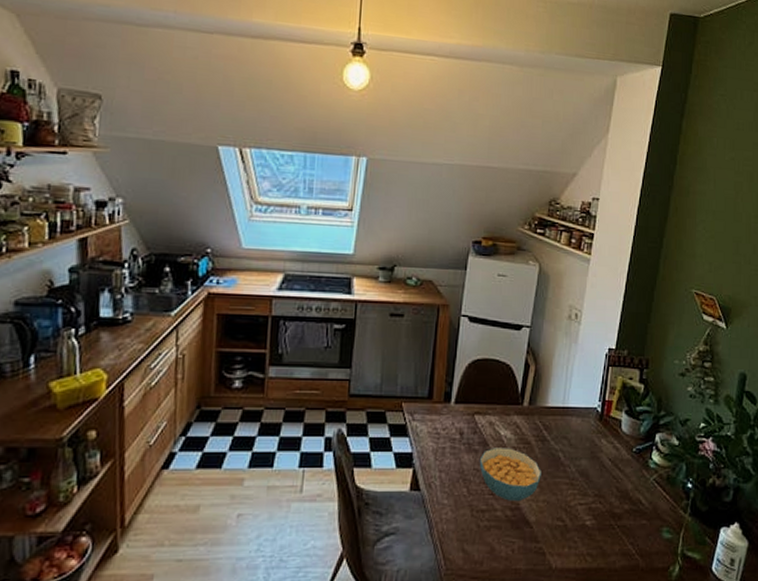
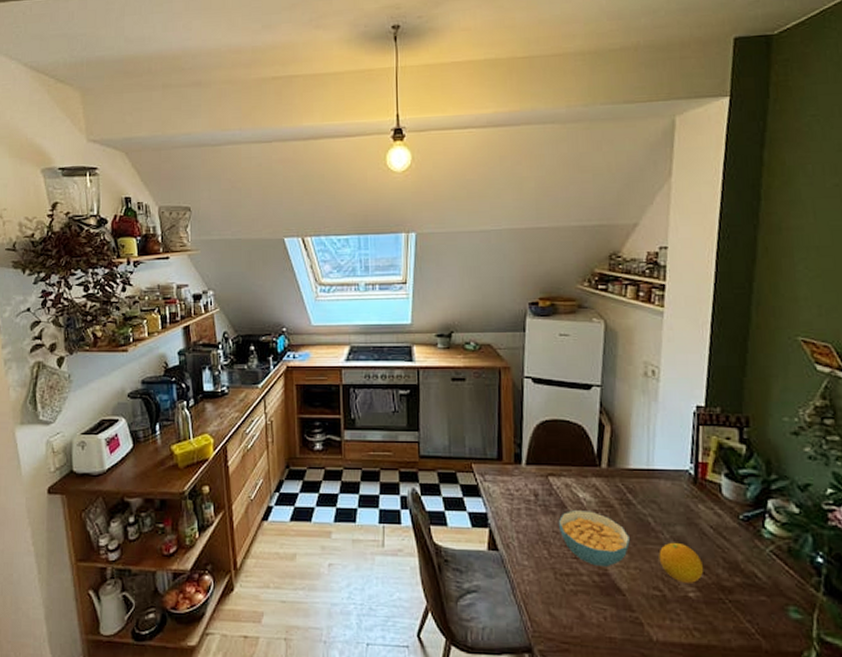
fruit: none [564,475,601,512] -> present [659,542,704,583]

